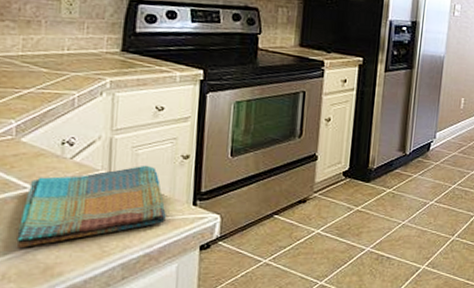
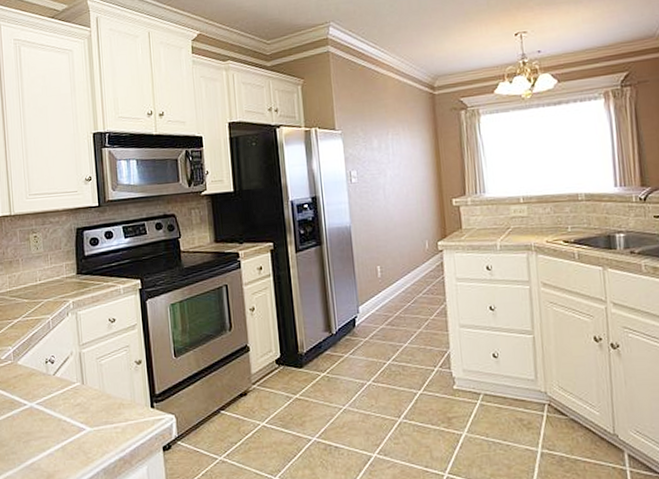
dish towel: present [16,165,166,249] -> none [24,373,131,460]

